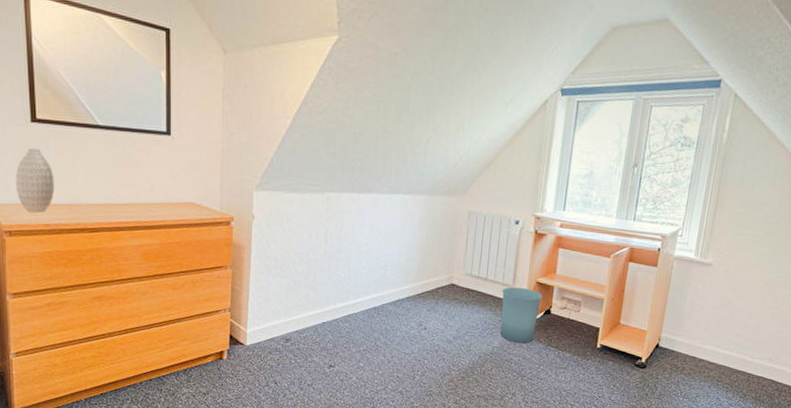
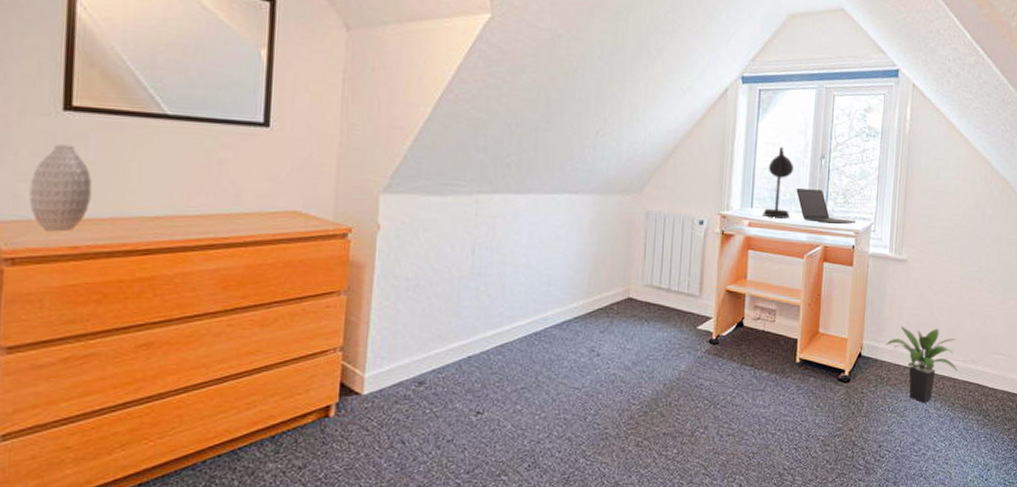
waste bin: present [501,286,543,344] -> none [688,297,734,364]
desk lamp: none [574,154,607,222] -> present [763,146,794,219]
laptop: none [607,194,663,228] -> present [796,189,855,224]
potted plant: none [683,324,755,392] -> present [886,327,958,403]

